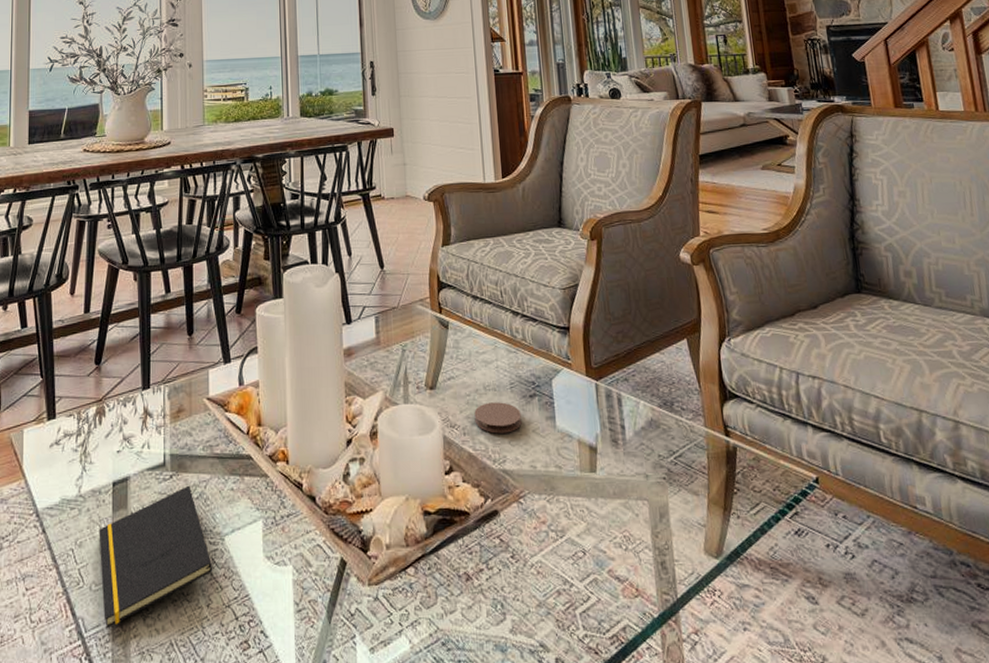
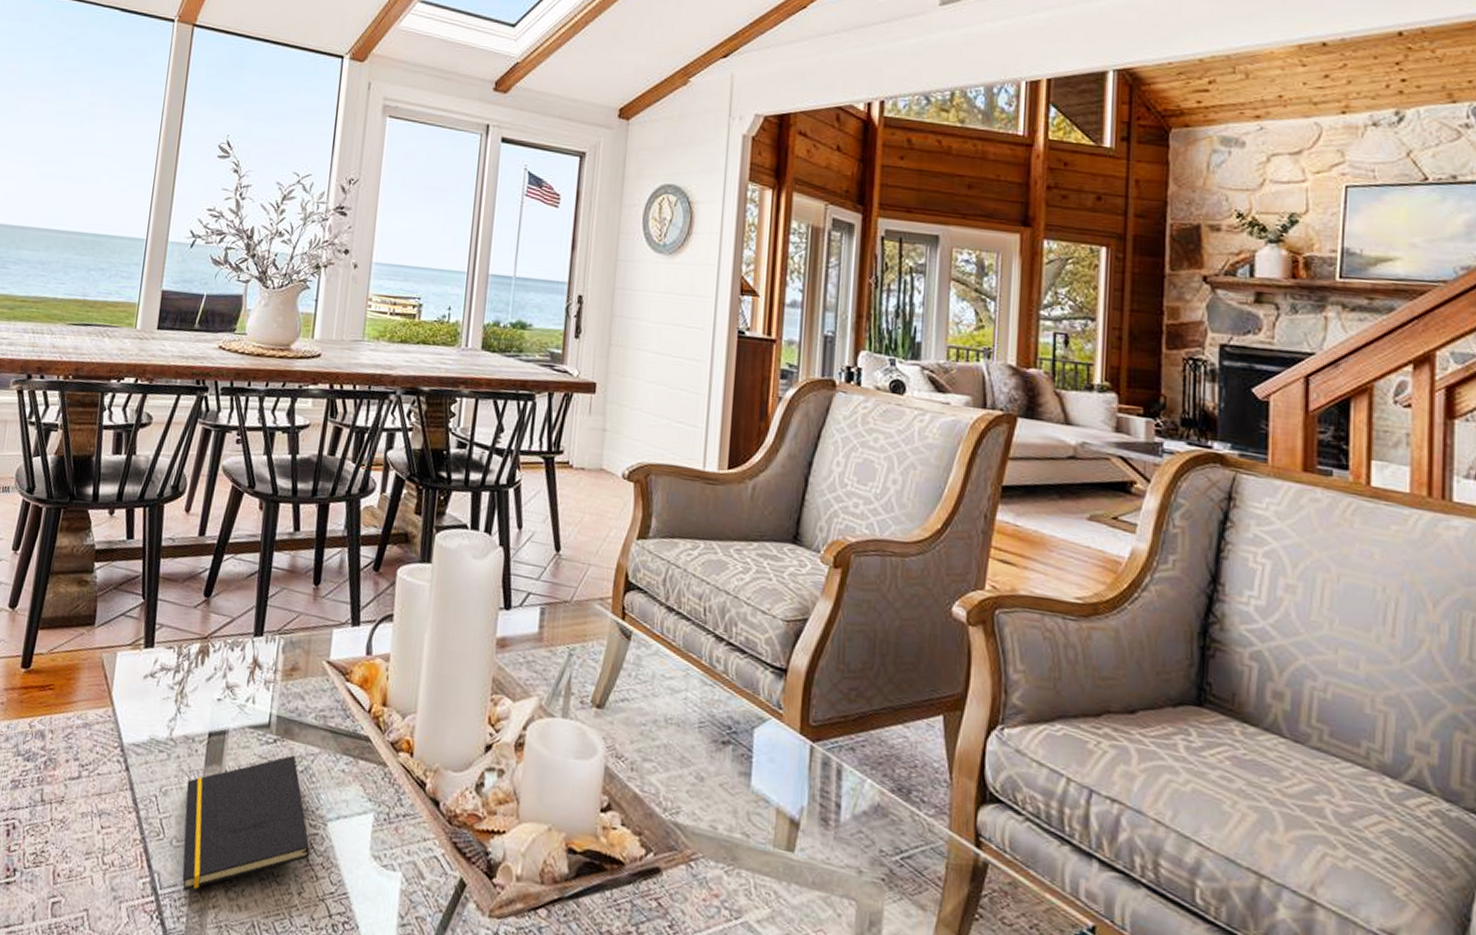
coaster: present [474,402,522,434] -> none [647,738,708,781]

